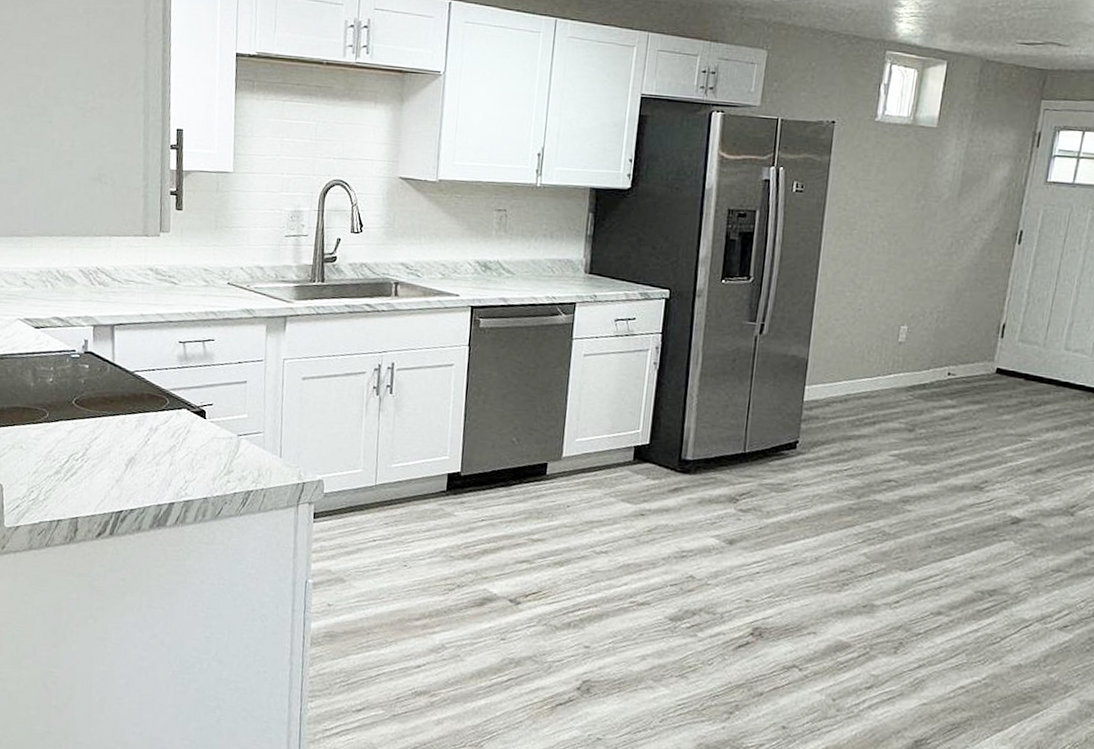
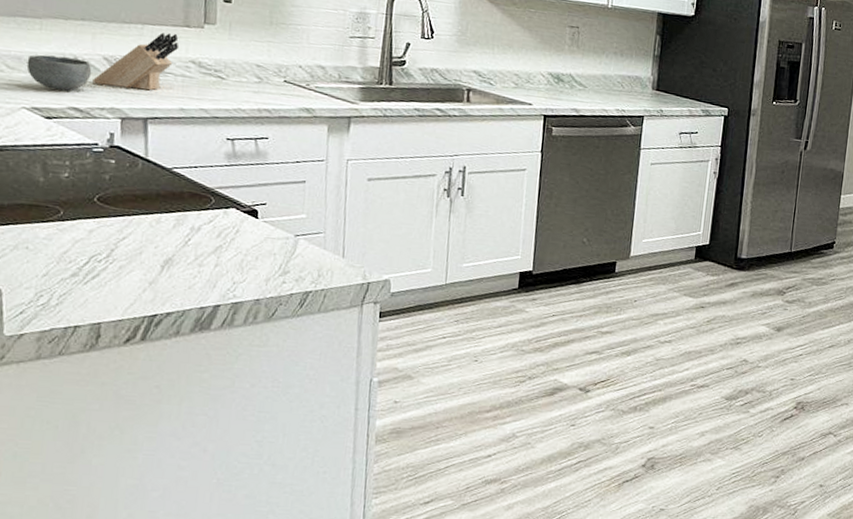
bowl: none [20,269,71,302] -> present [26,54,92,91]
knife block: none [71,243,140,299] -> present [92,32,180,91]

